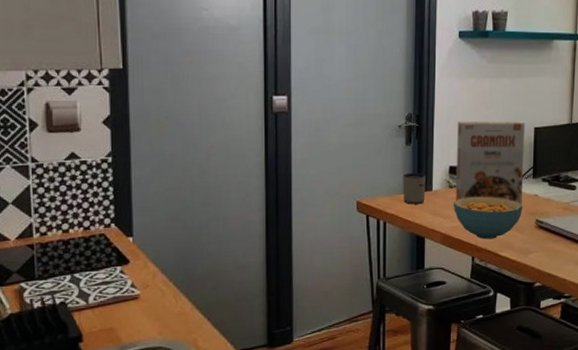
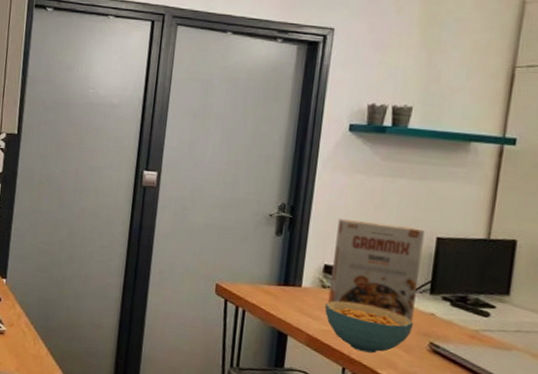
mug: present [403,172,426,204] -> none [267,264,295,299]

